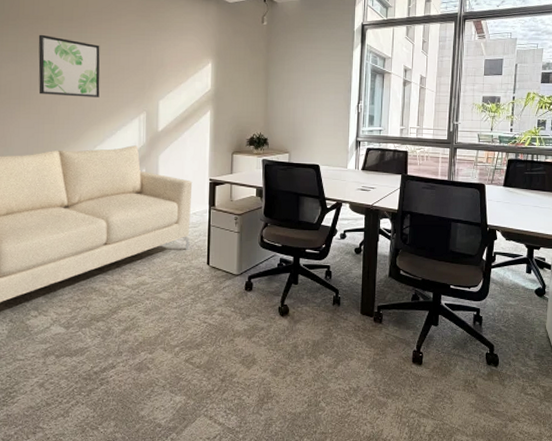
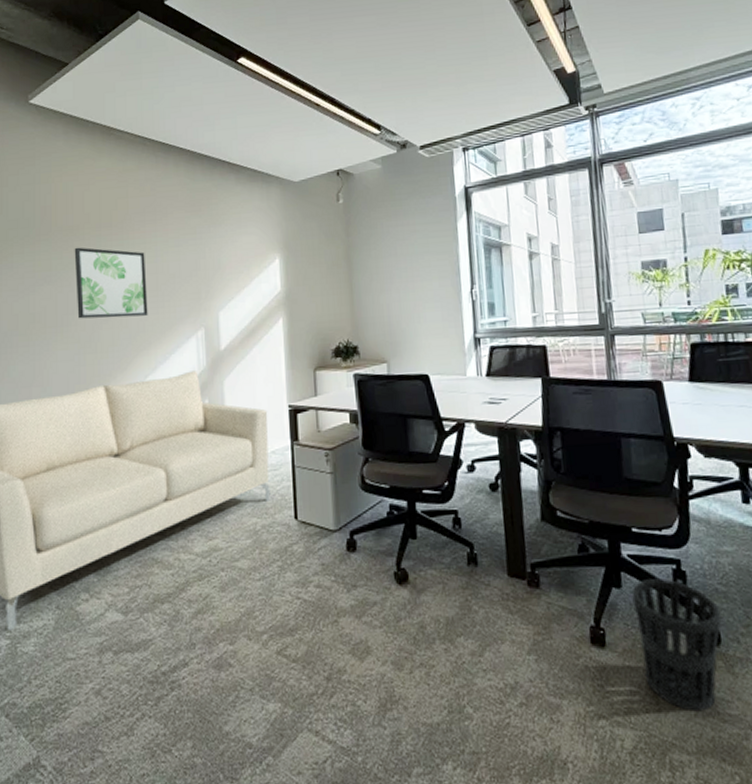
wastebasket: none [444,321,501,409] -> present [631,578,722,712]

